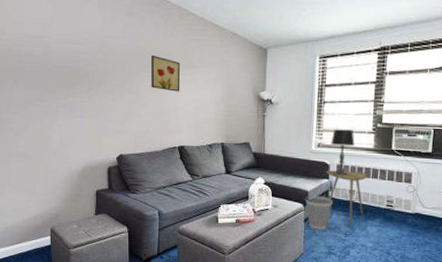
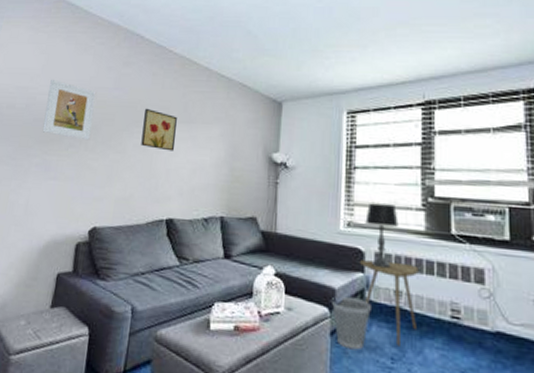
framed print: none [62,28,106,84] -> present [42,79,96,141]

